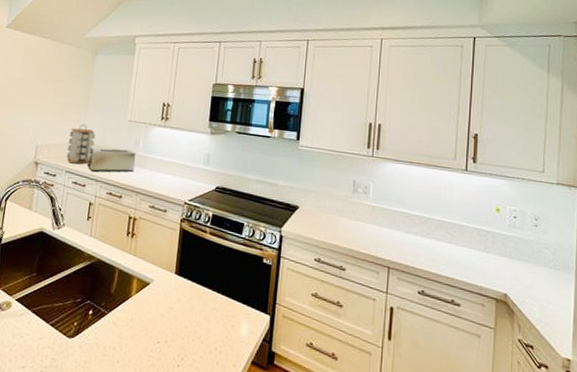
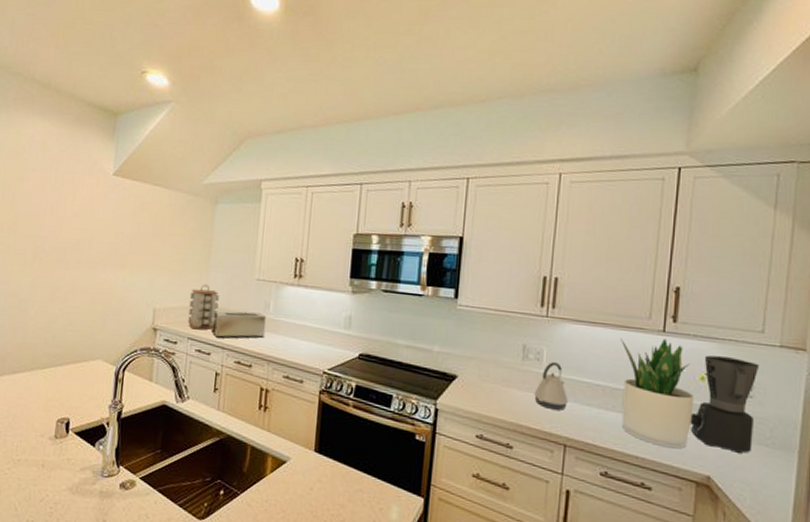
kettle: none [363,195,390,237] -> present [534,361,568,410]
planter: none [432,175,492,270] -> present [621,338,694,449]
blender: none [489,191,541,274] -> present [690,355,759,453]

